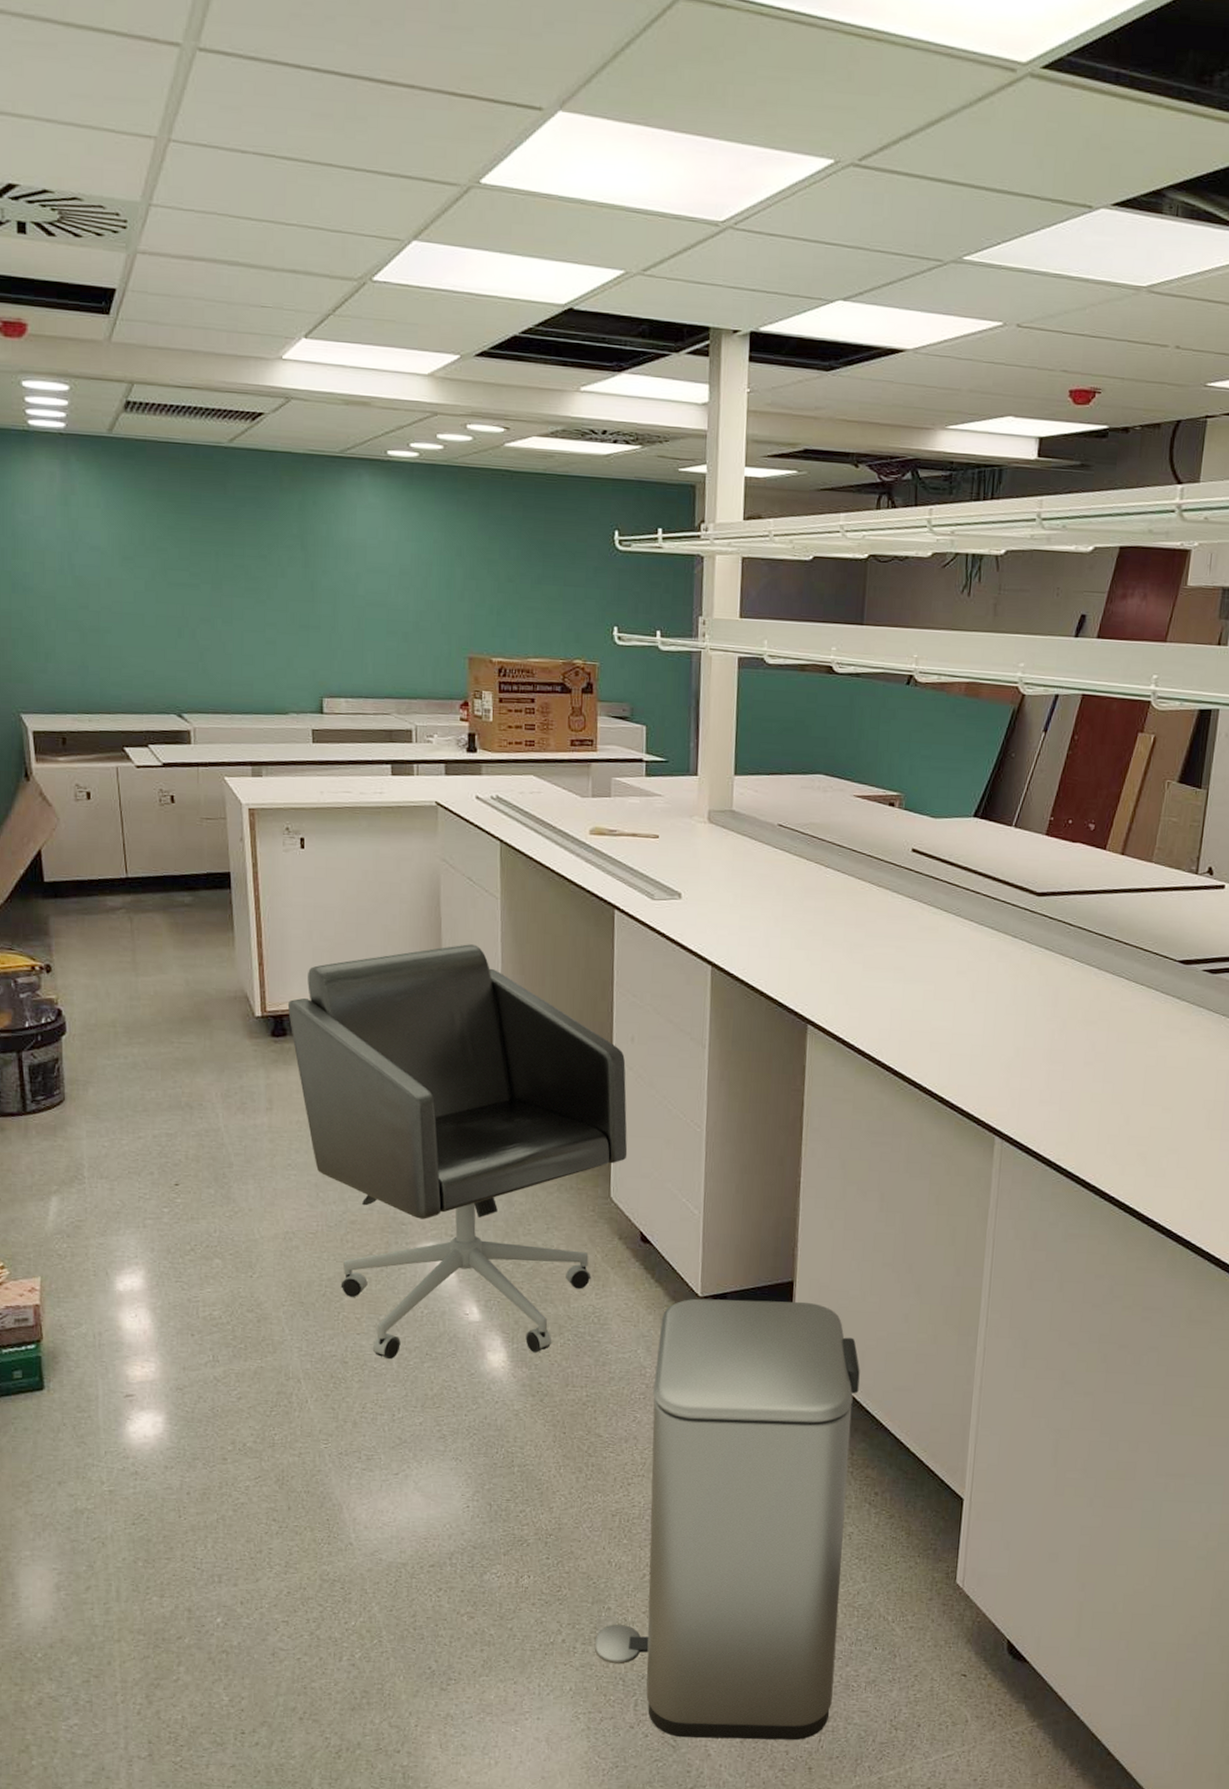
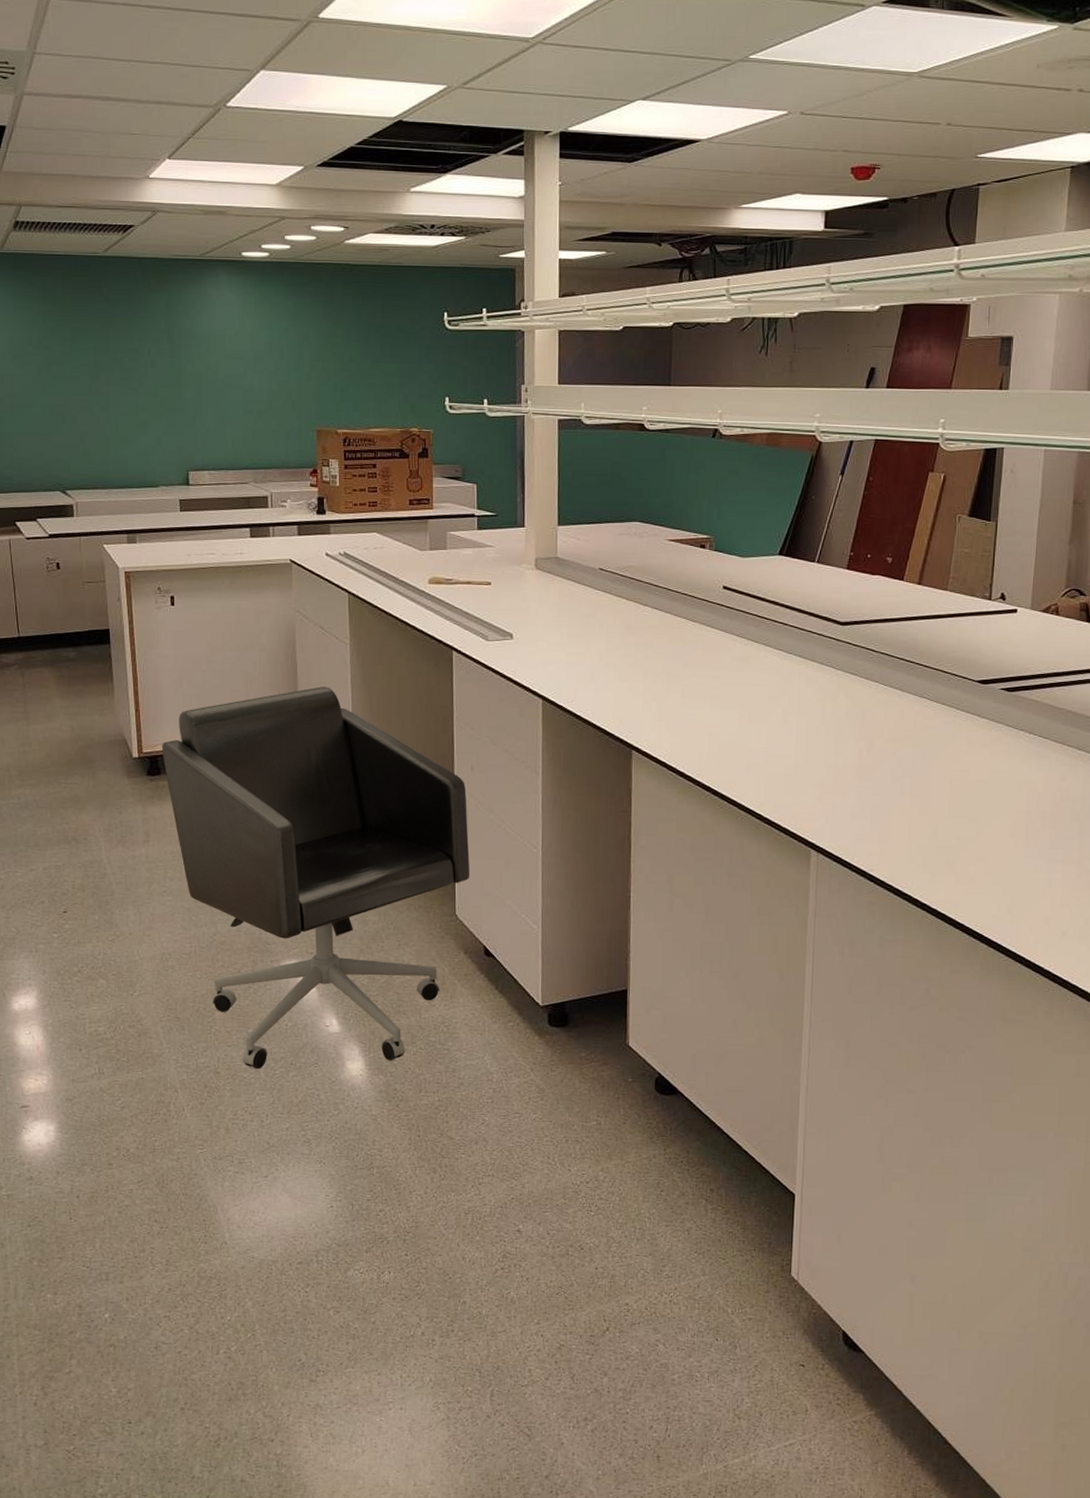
pedal bin: present [594,1298,860,1741] -> none [451,1007,692,1429]

